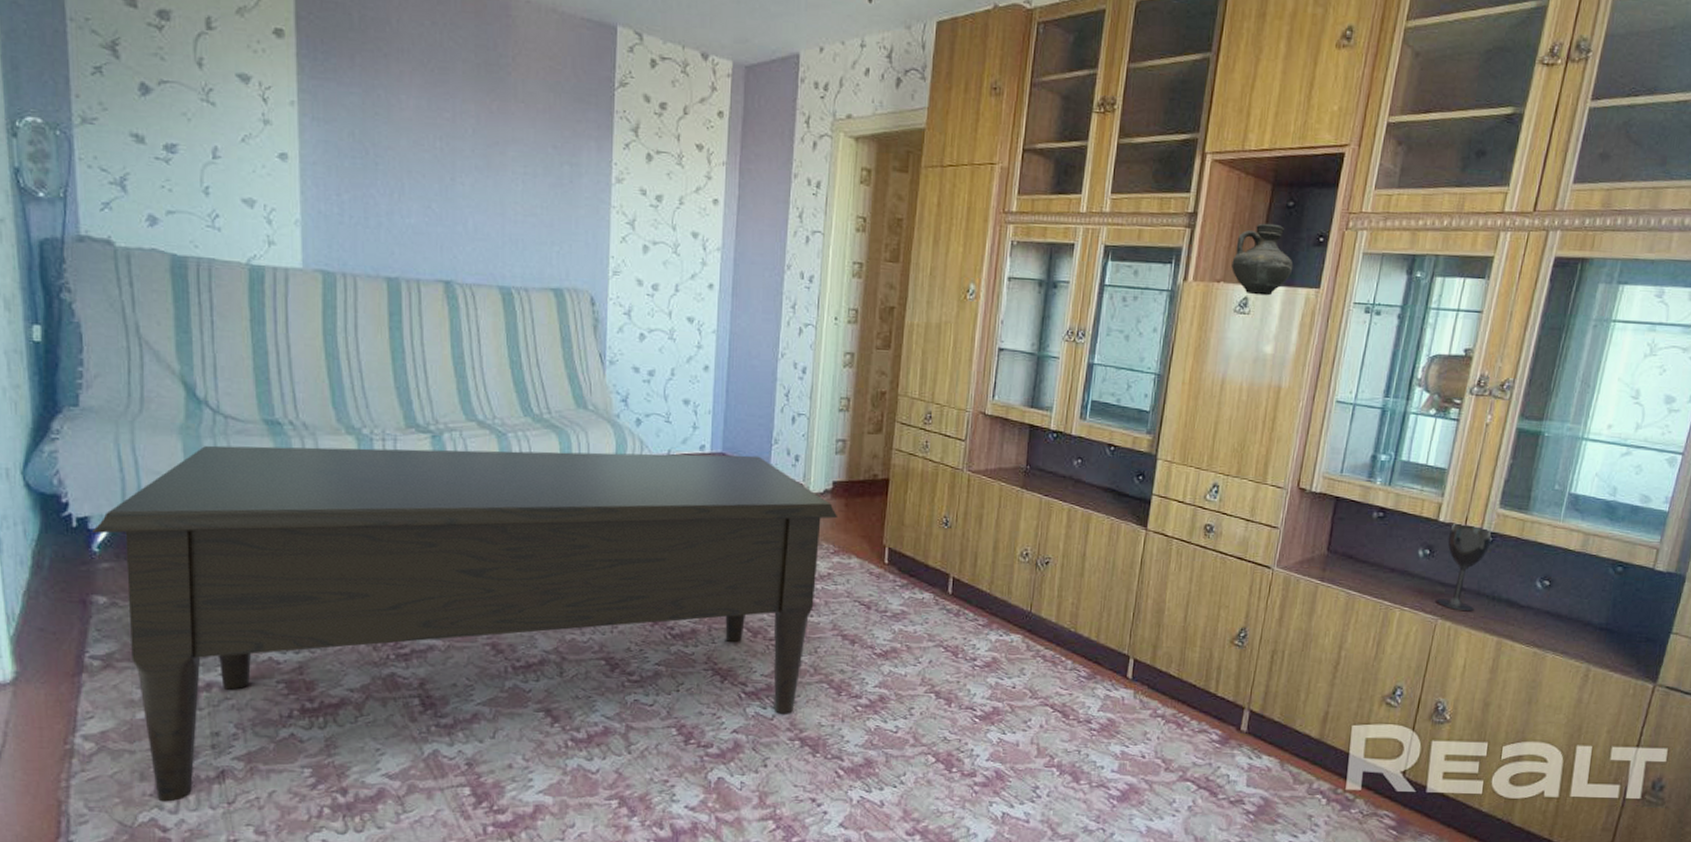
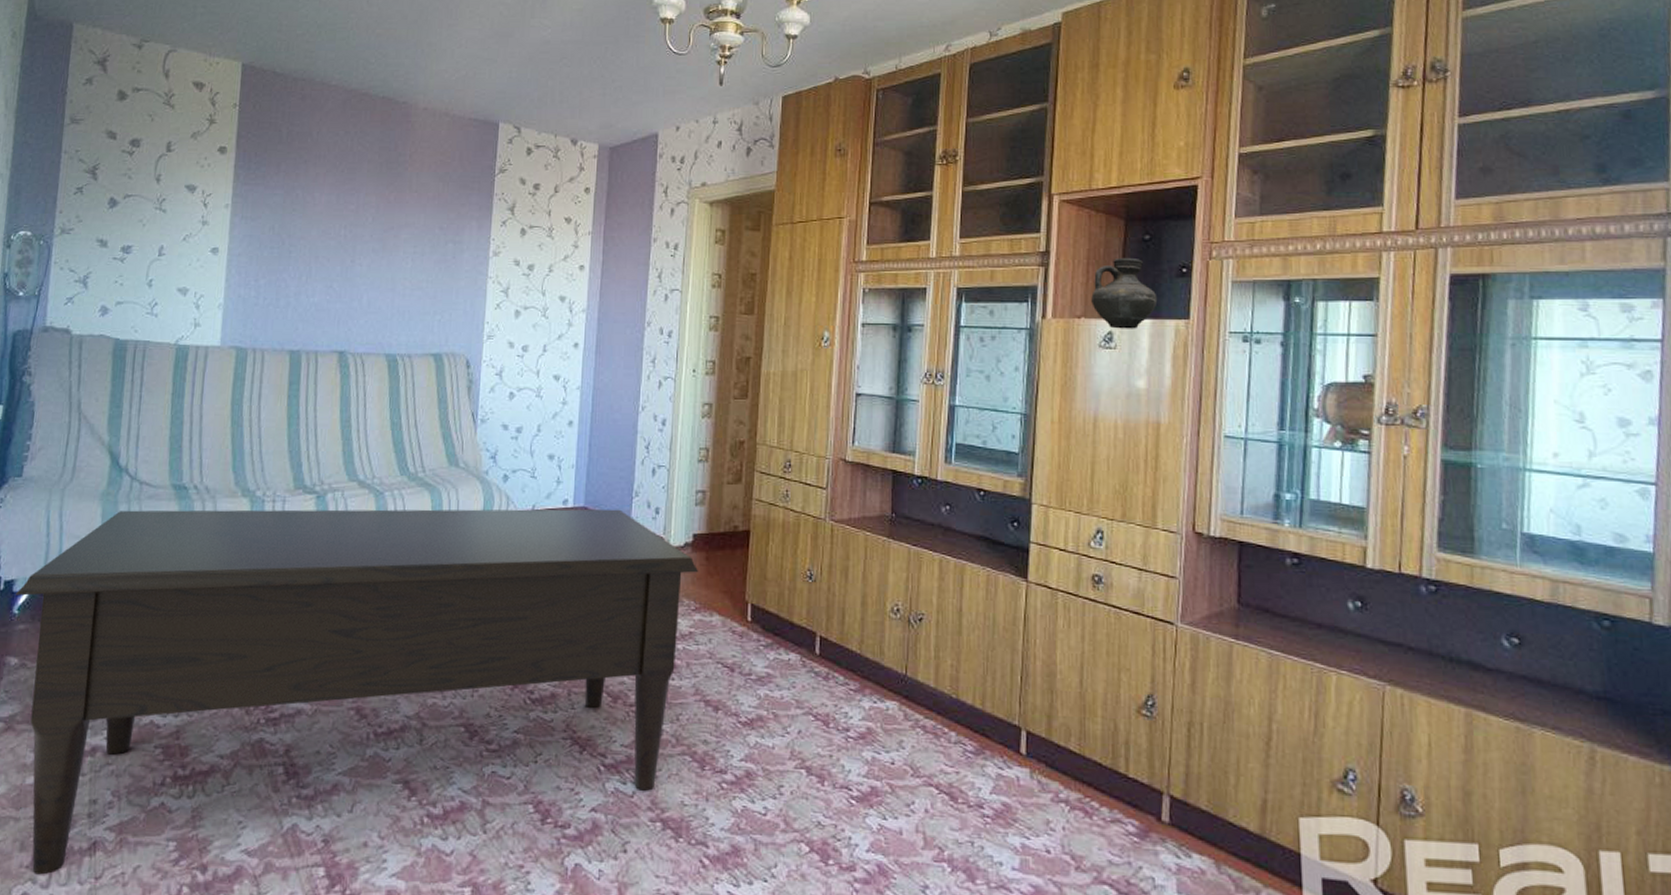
wine glass: present [1436,521,1492,612] -> none [1379,568,1435,676]

